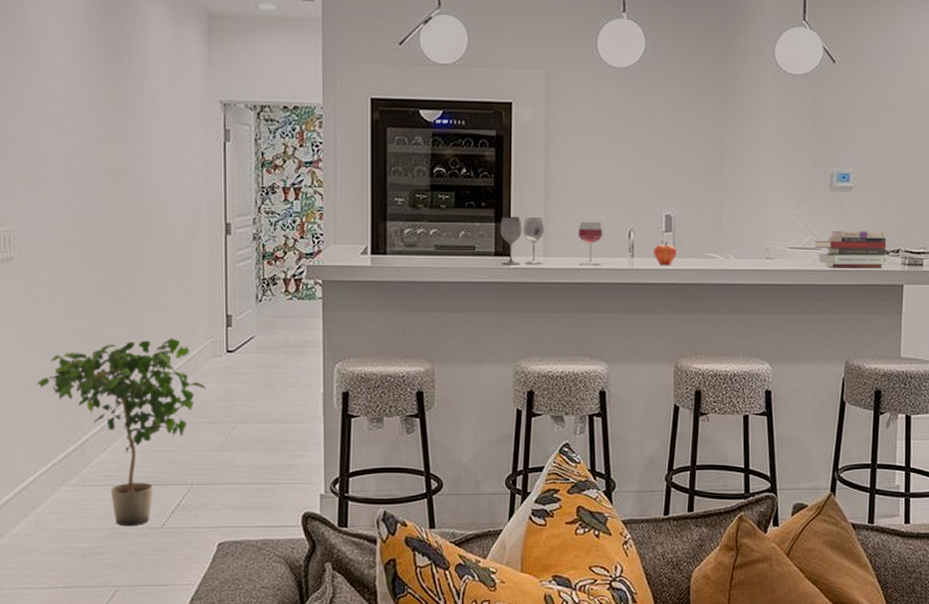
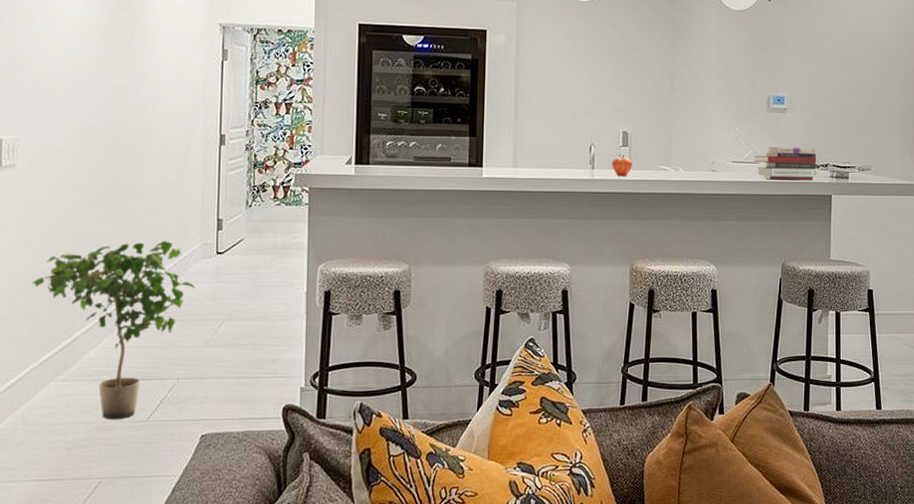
wineglass: present [500,216,544,266] -> none [474,131,514,176]
wineglass: present [578,221,603,266] -> none [544,136,567,177]

